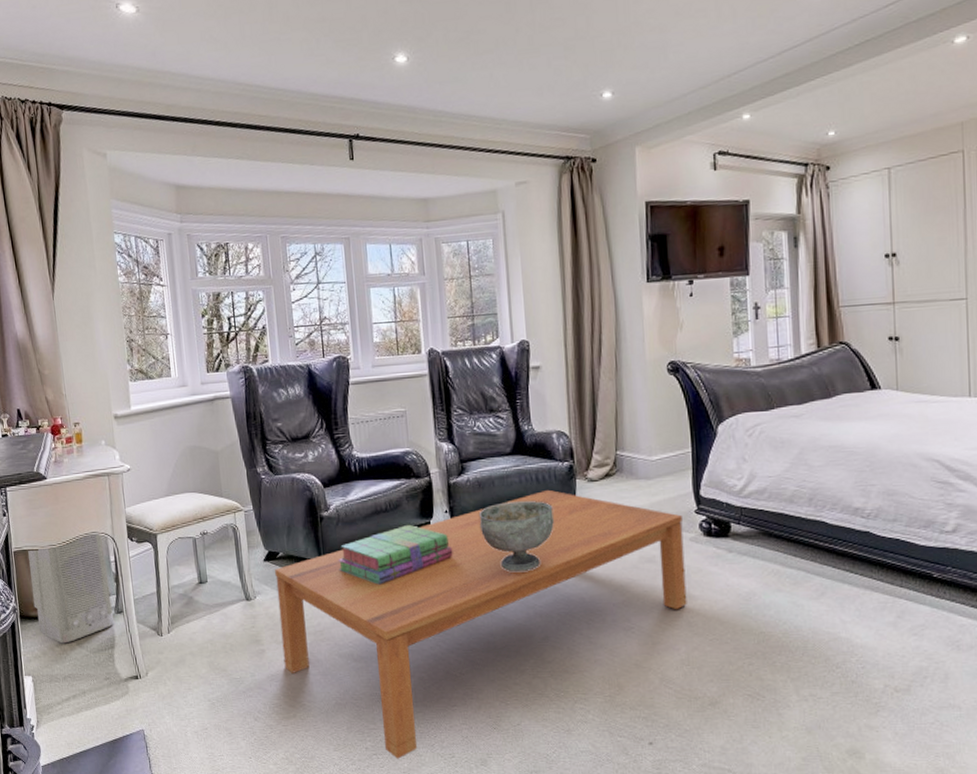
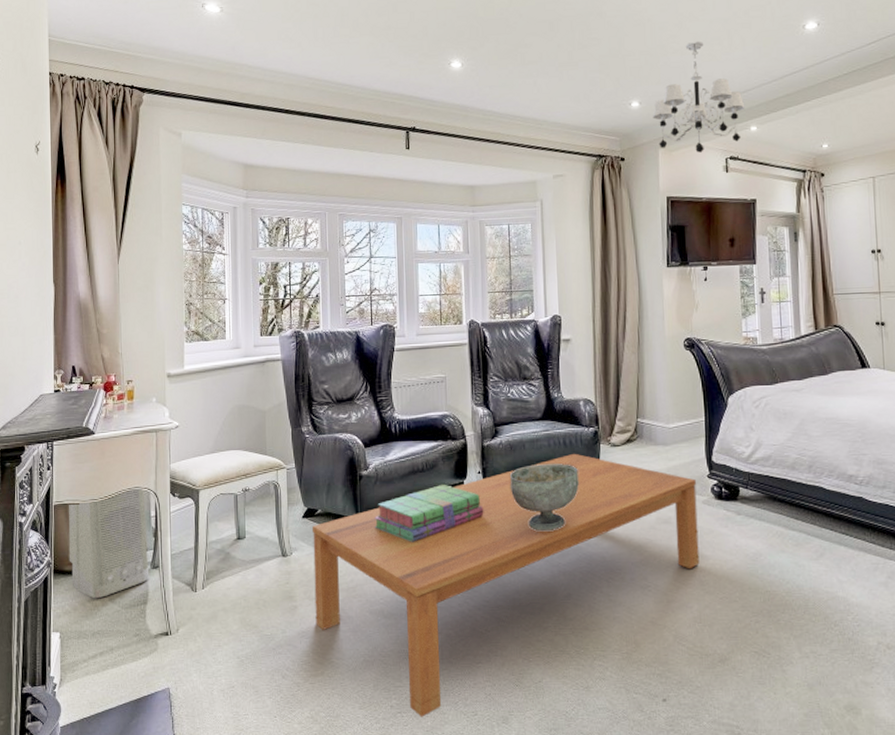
chandelier: none [627,14,736,149] -> present [652,41,745,153]

